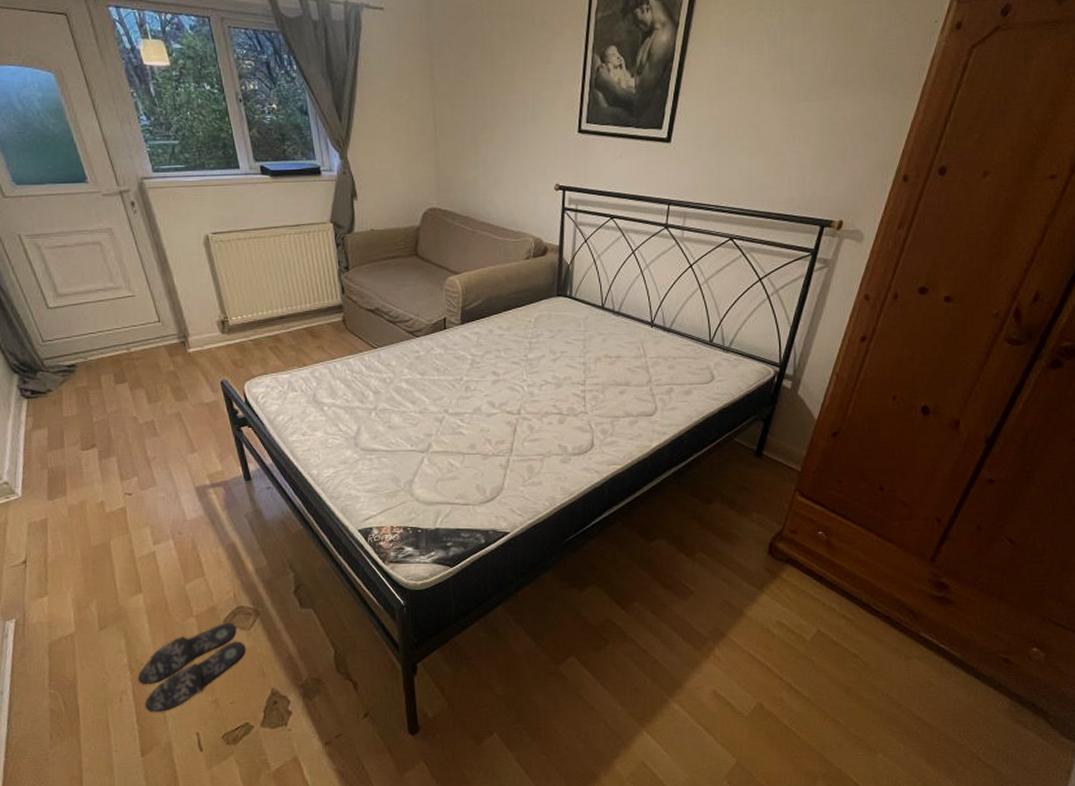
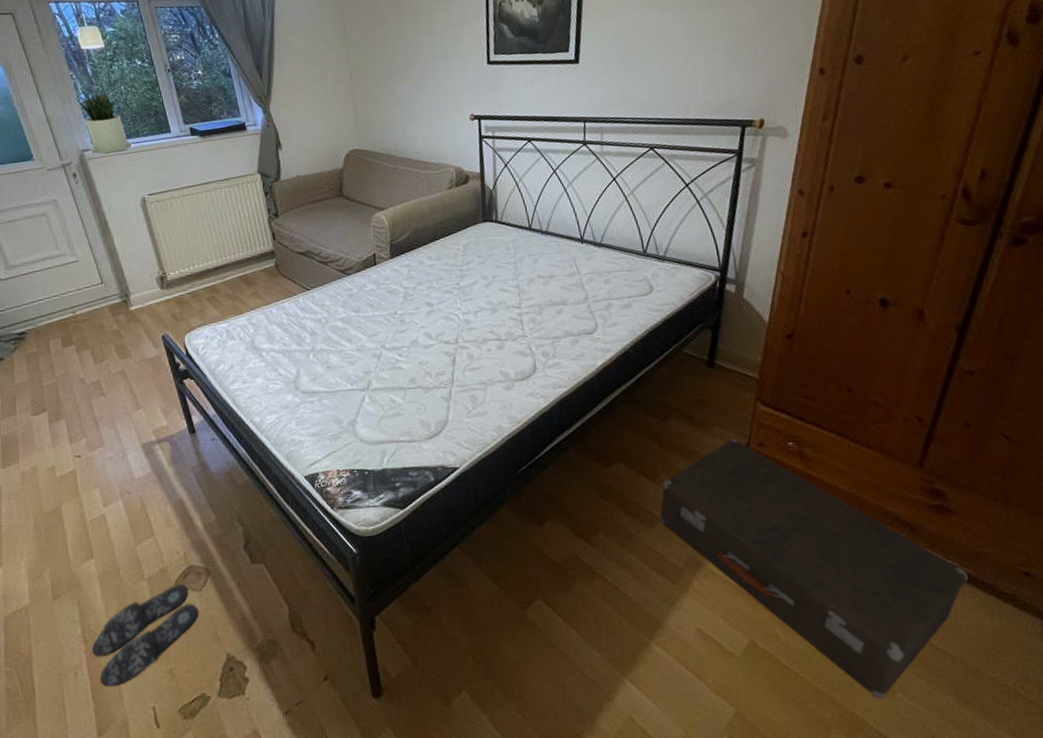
planter: none [135,114,197,184] -> present [75,91,132,154]
suitcase: none [692,524,955,758] -> present [659,438,968,699]

